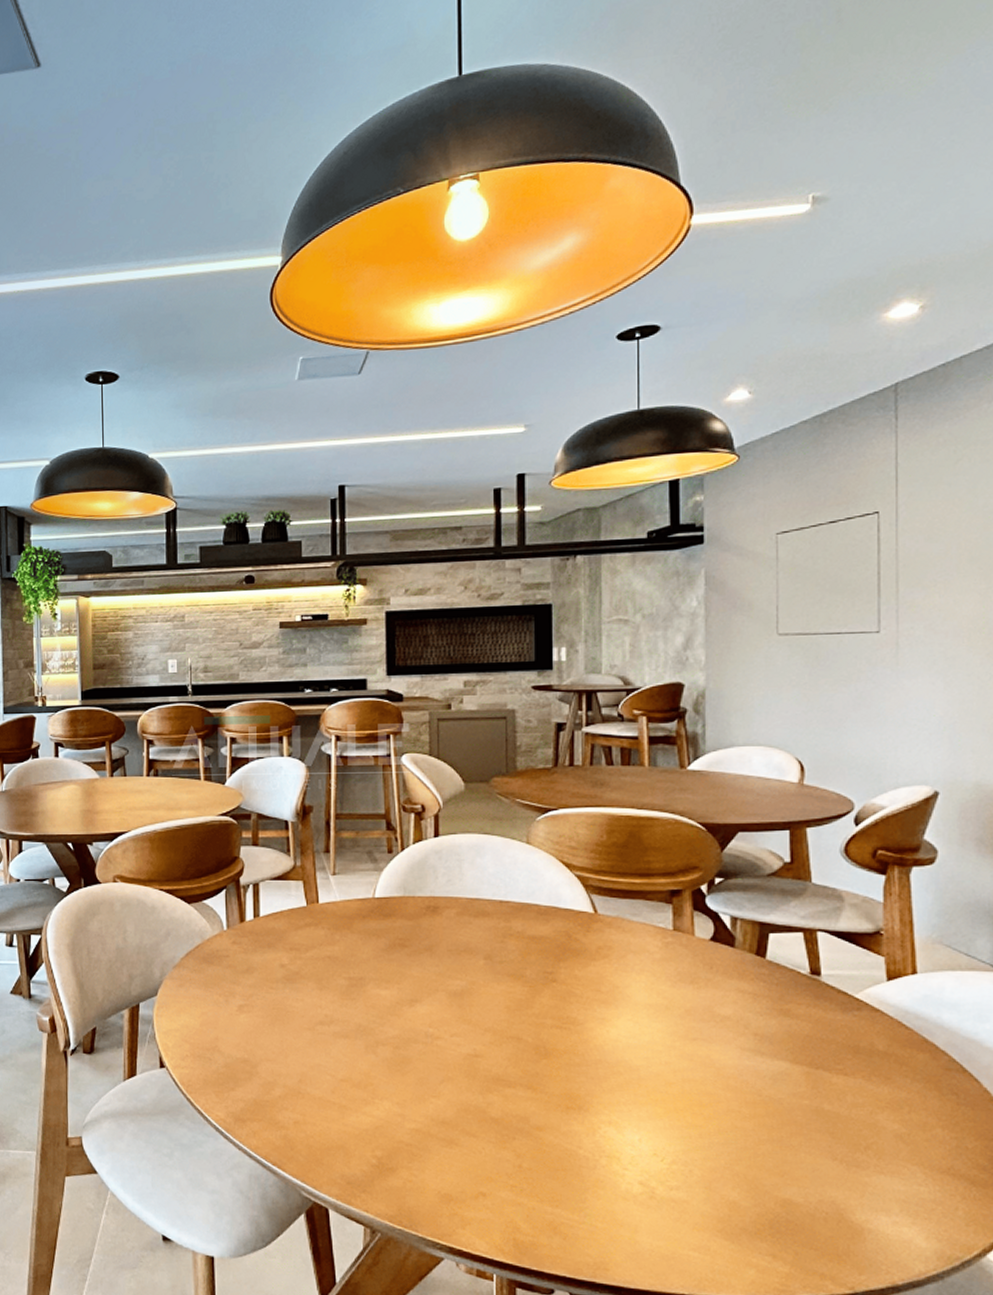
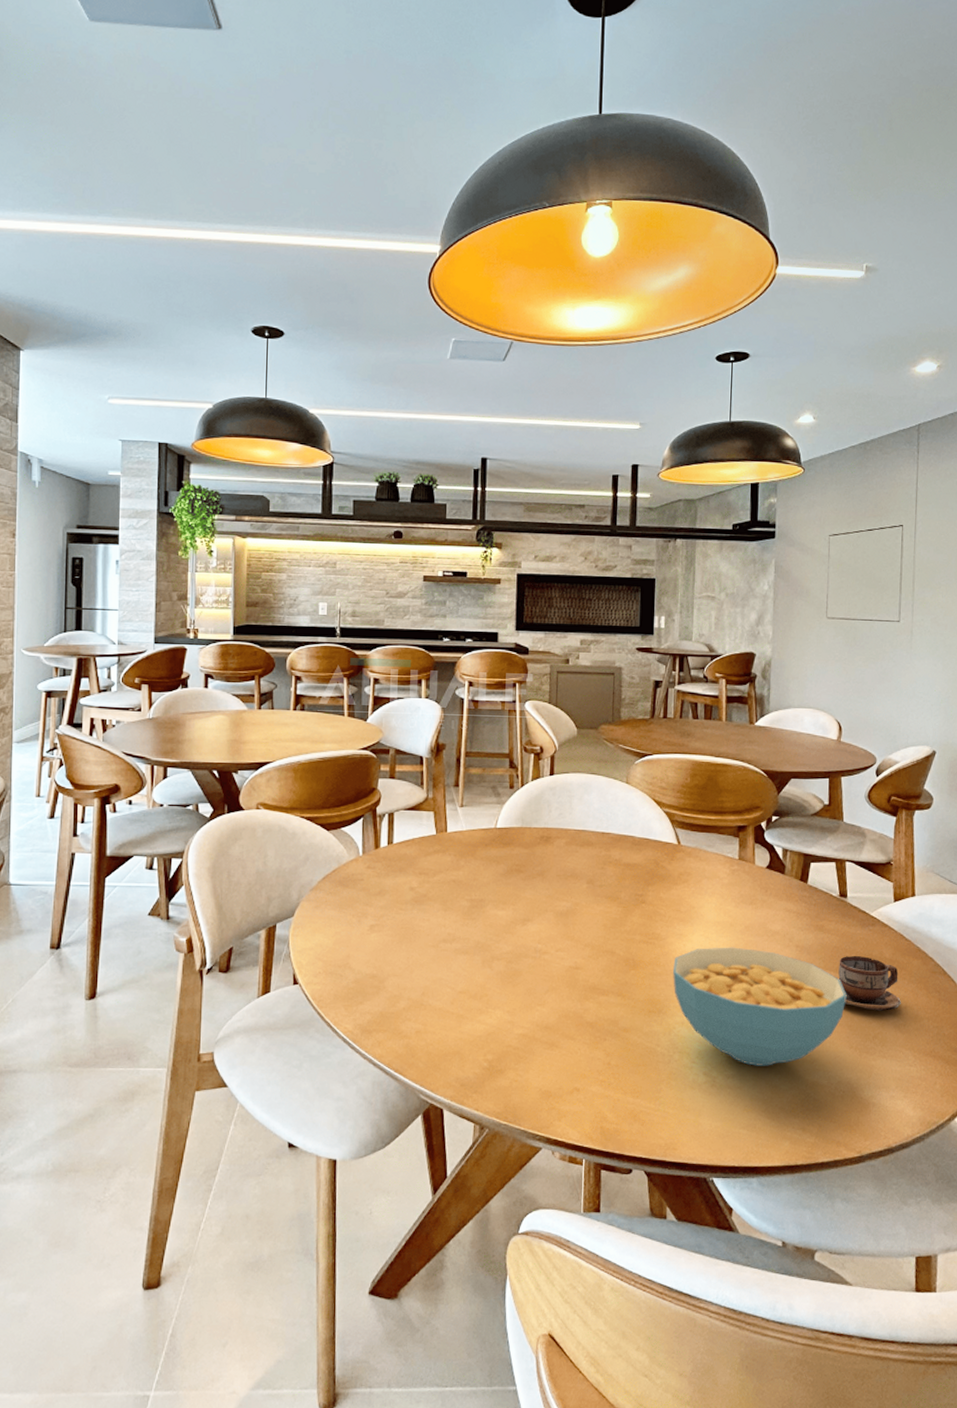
cereal bowl: none [595,1034,826,1178] -> present [673,947,847,1066]
cup: none [813,1046,904,1116] -> present [838,955,902,1011]

